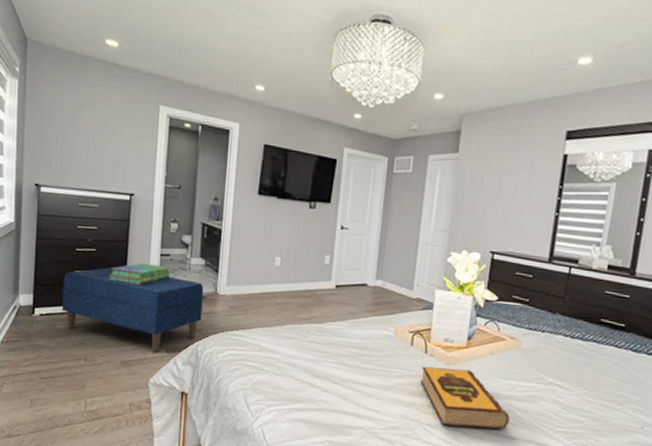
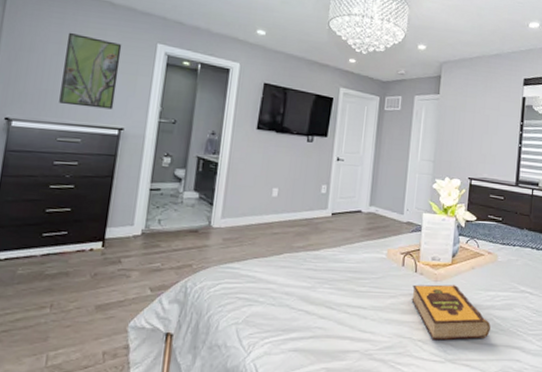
bench: present [61,267,204,353] -> none [25,204,197,293]
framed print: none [78,97,128,175] -> present [59,32,122,110]
stack of books: present [108,263,170,285] -> none [87,198,160,221]

